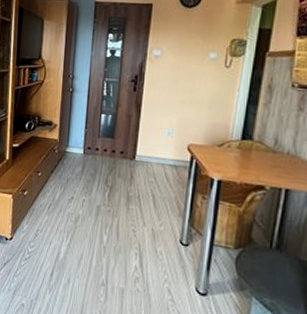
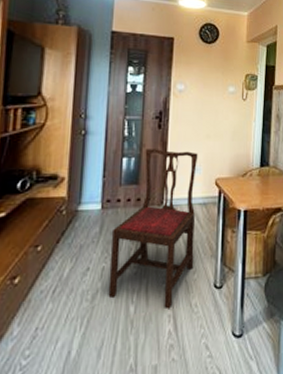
dining chair: none [87,109,171,249] -> present [108,149,198,310]

